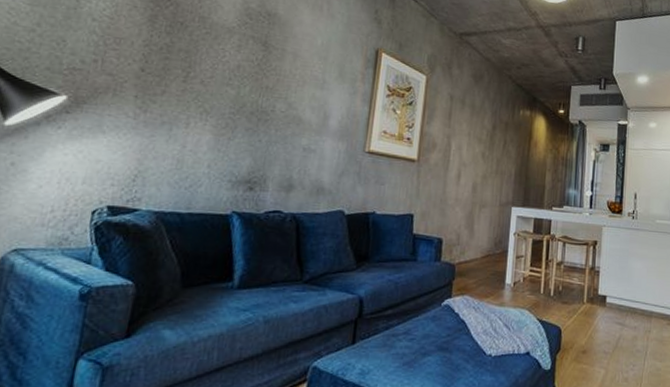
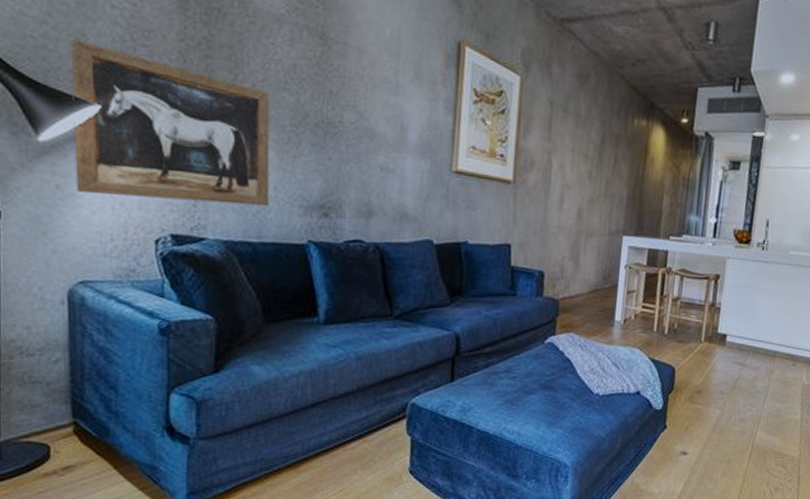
wall art: none [29,44,215,182] -> present [70,39,270,207]

